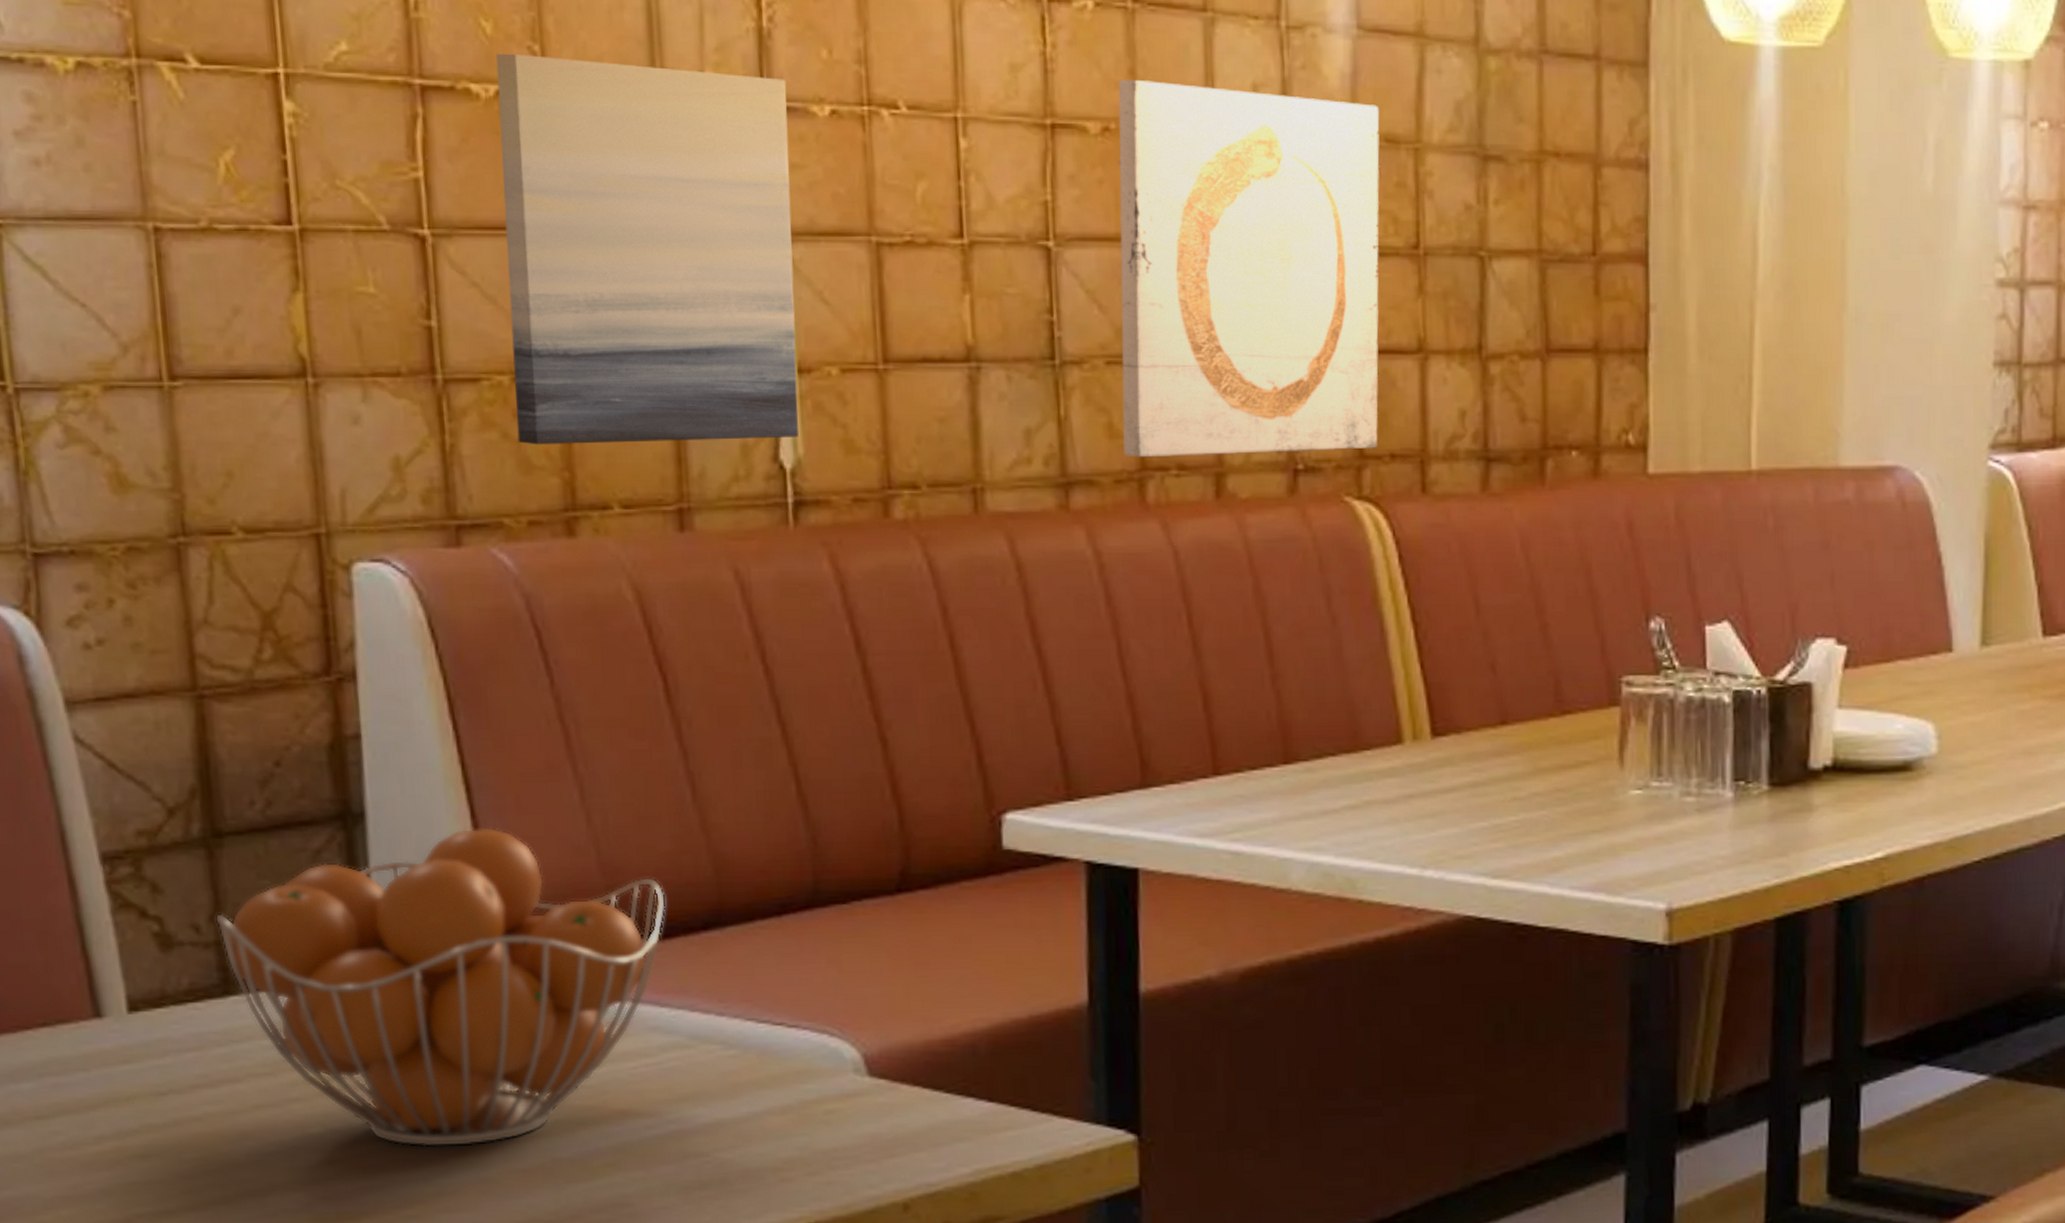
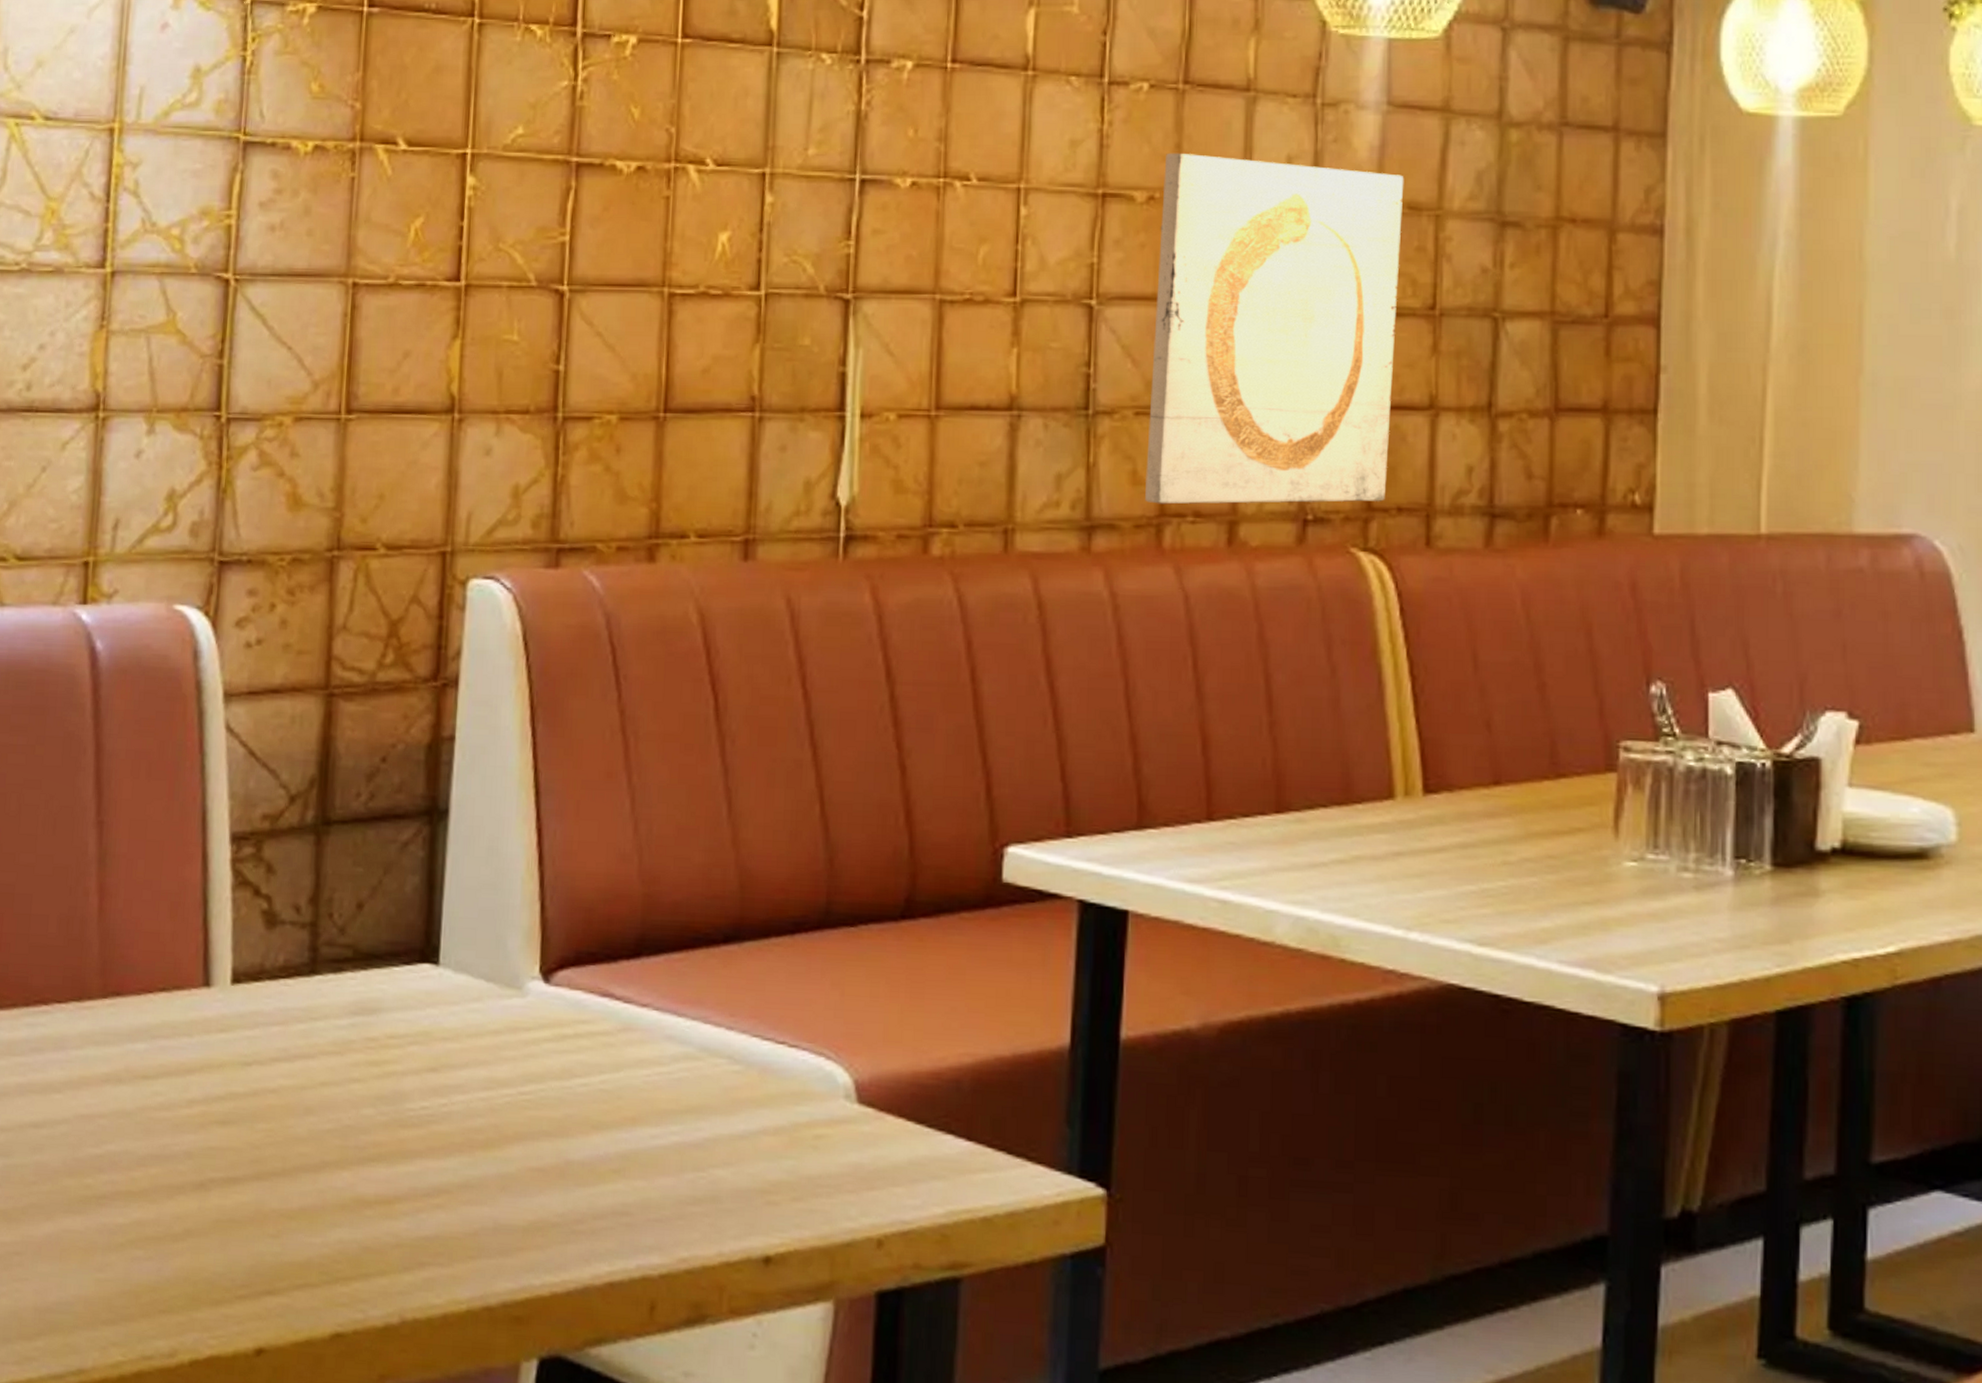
fruit basket: present [215,827,666,1148] -> none [313,830,694,1141]
wall art: present [495,53,799,445] -> none [617,135,876,478]

